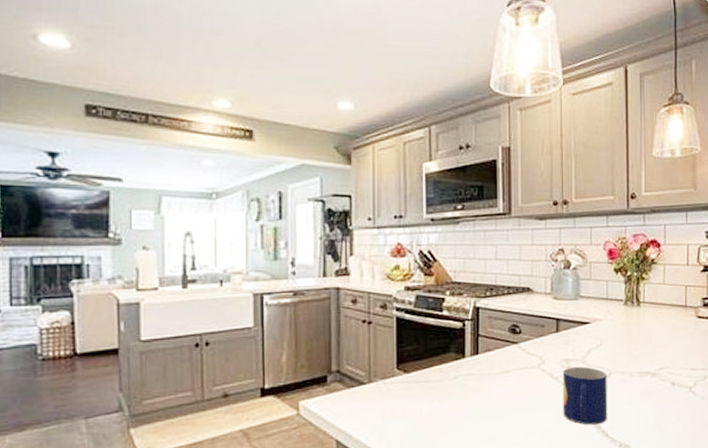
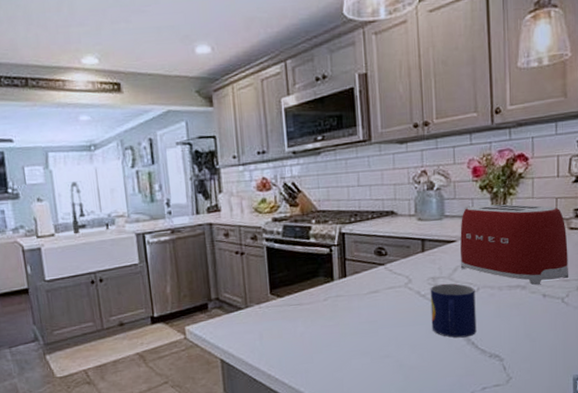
toaster: none [593,287,696,372] -> present [460,204,568,285]

